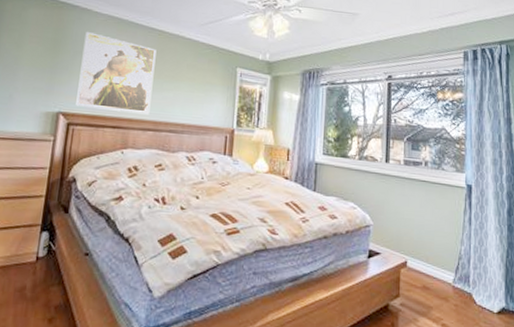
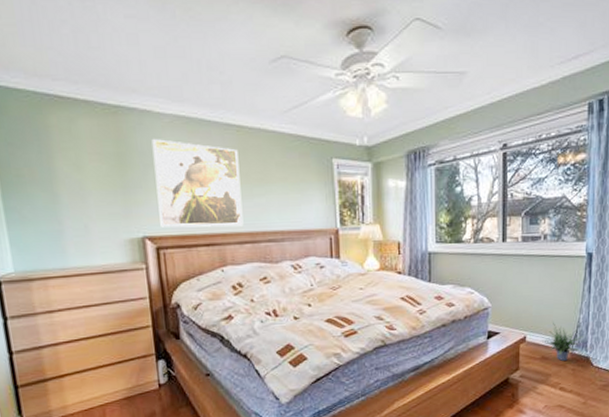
potted plant: none [423,250,466,294] -> present [542,322,584,361]

